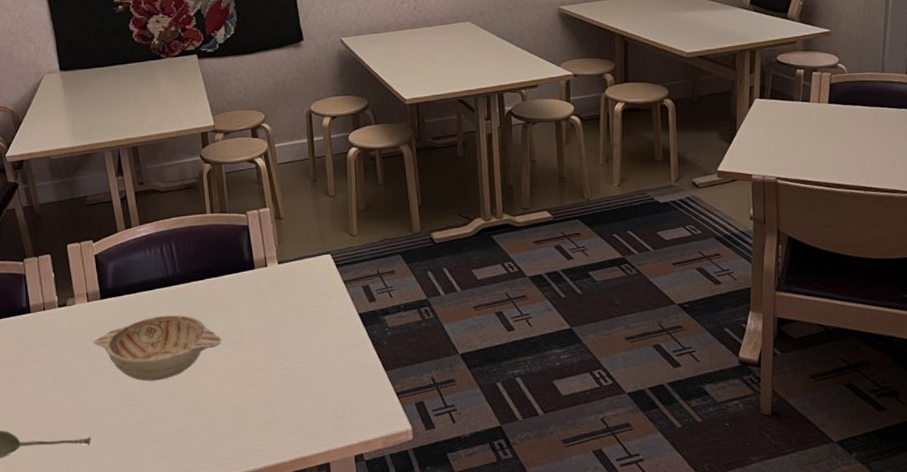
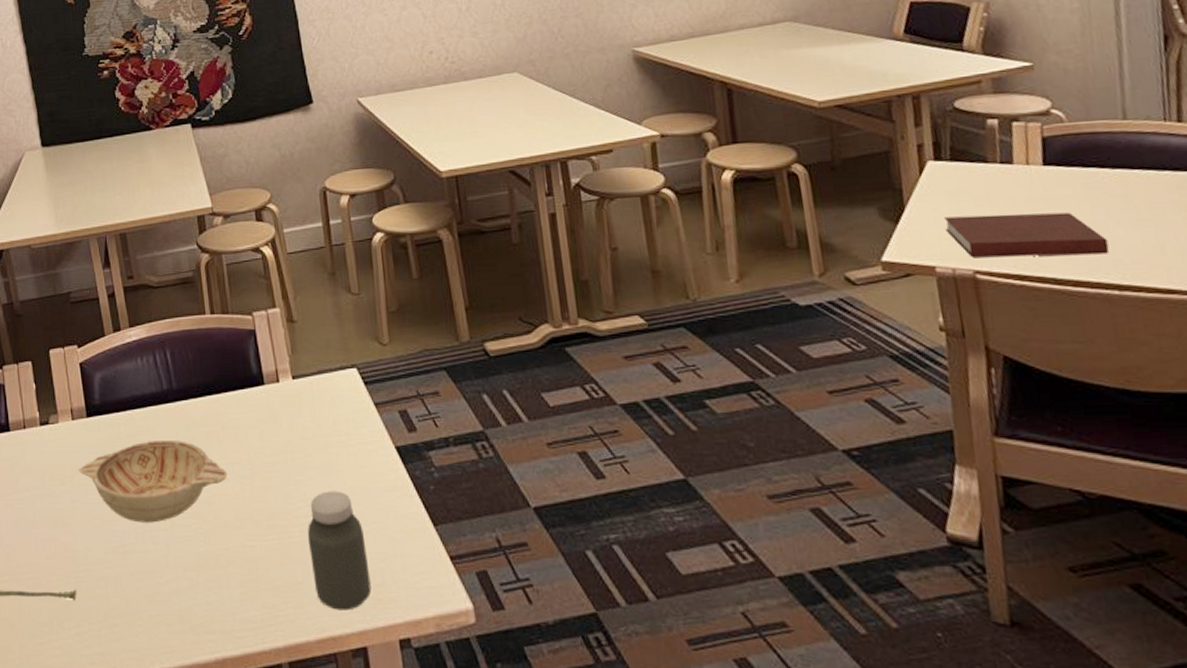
jar: none [286,349,335,438] -> present [307,491,372,611]
notebook: none [762,137,862,168] -> present [944,212,1109,258]

